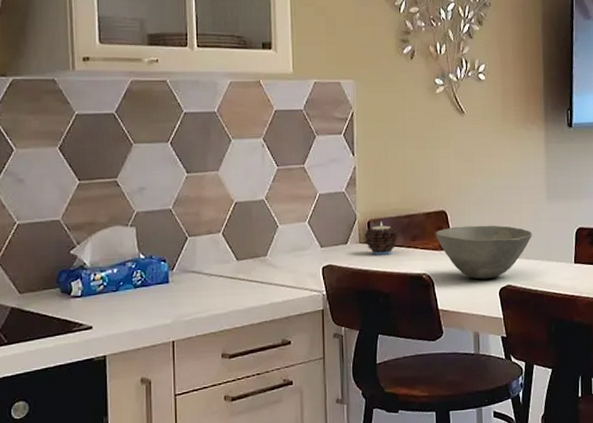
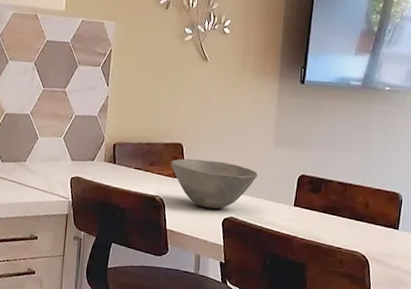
candle: present [364,222,399,255] -> none [109,146,140,175]

